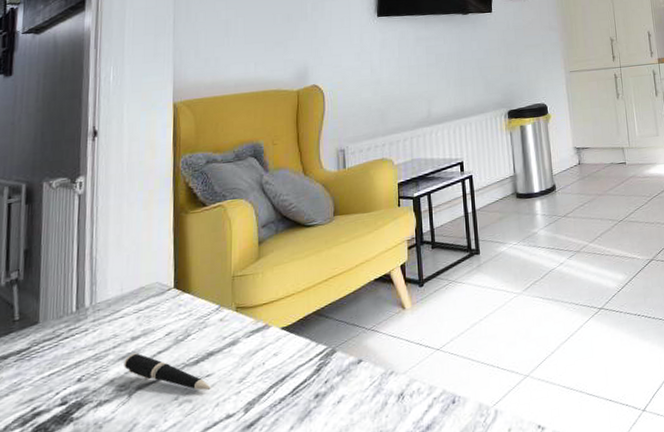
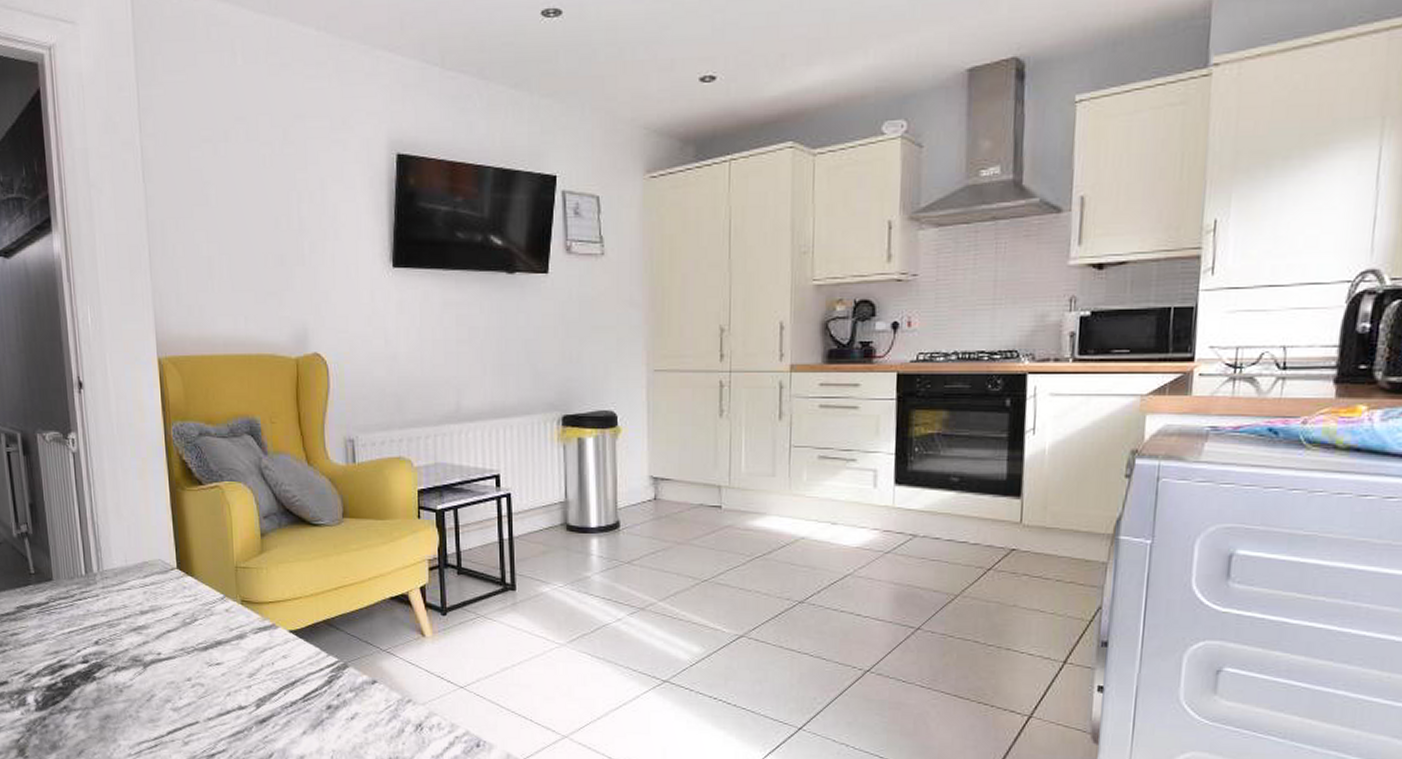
pen: present [124,353,211,391] -> none [136,627,222,678]

